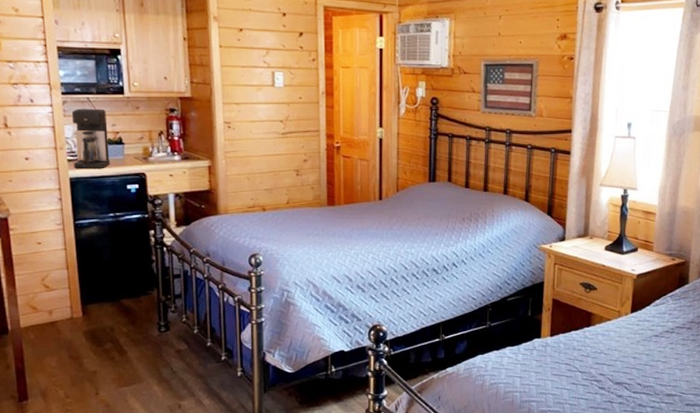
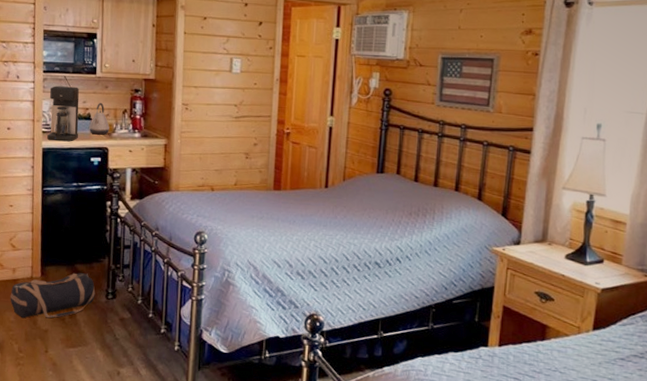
duffel bag: none [49,308,146,362] -> present [10,272,96,319]
kettle: none [122,125,145,160] -> present [89,103,110,135]

